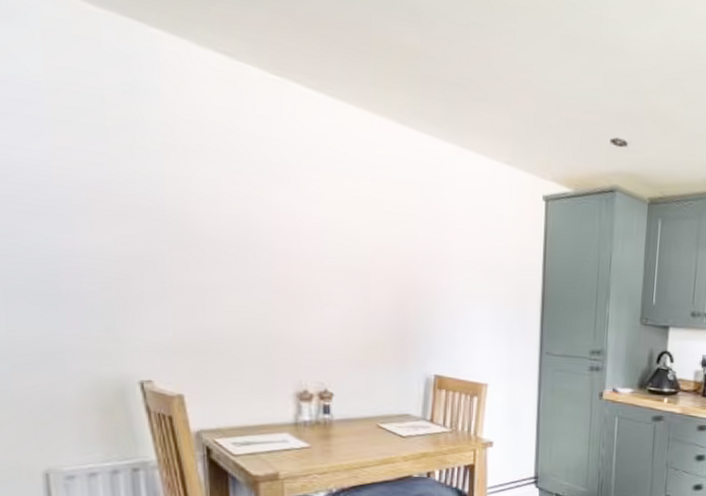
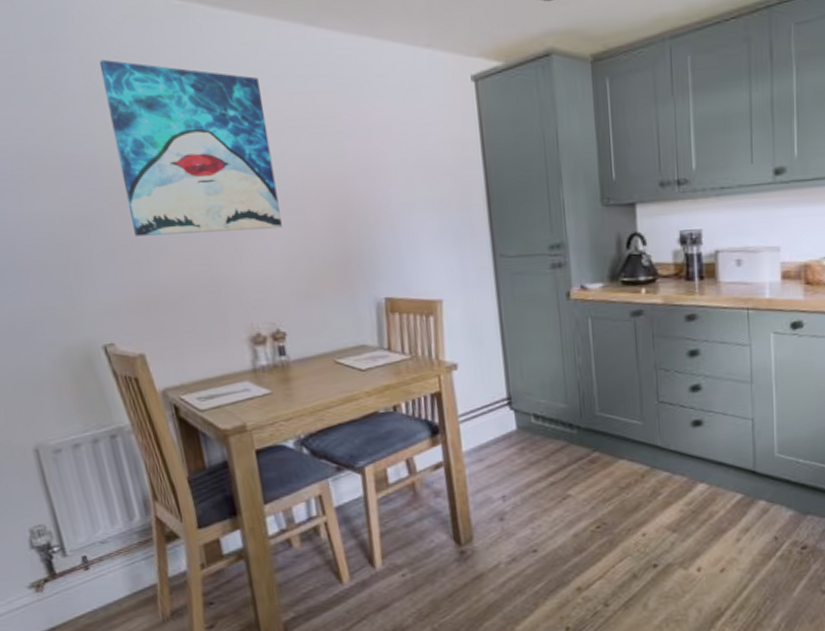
wall art: none [183,113,345,298] -> present [99,59,282,236]

